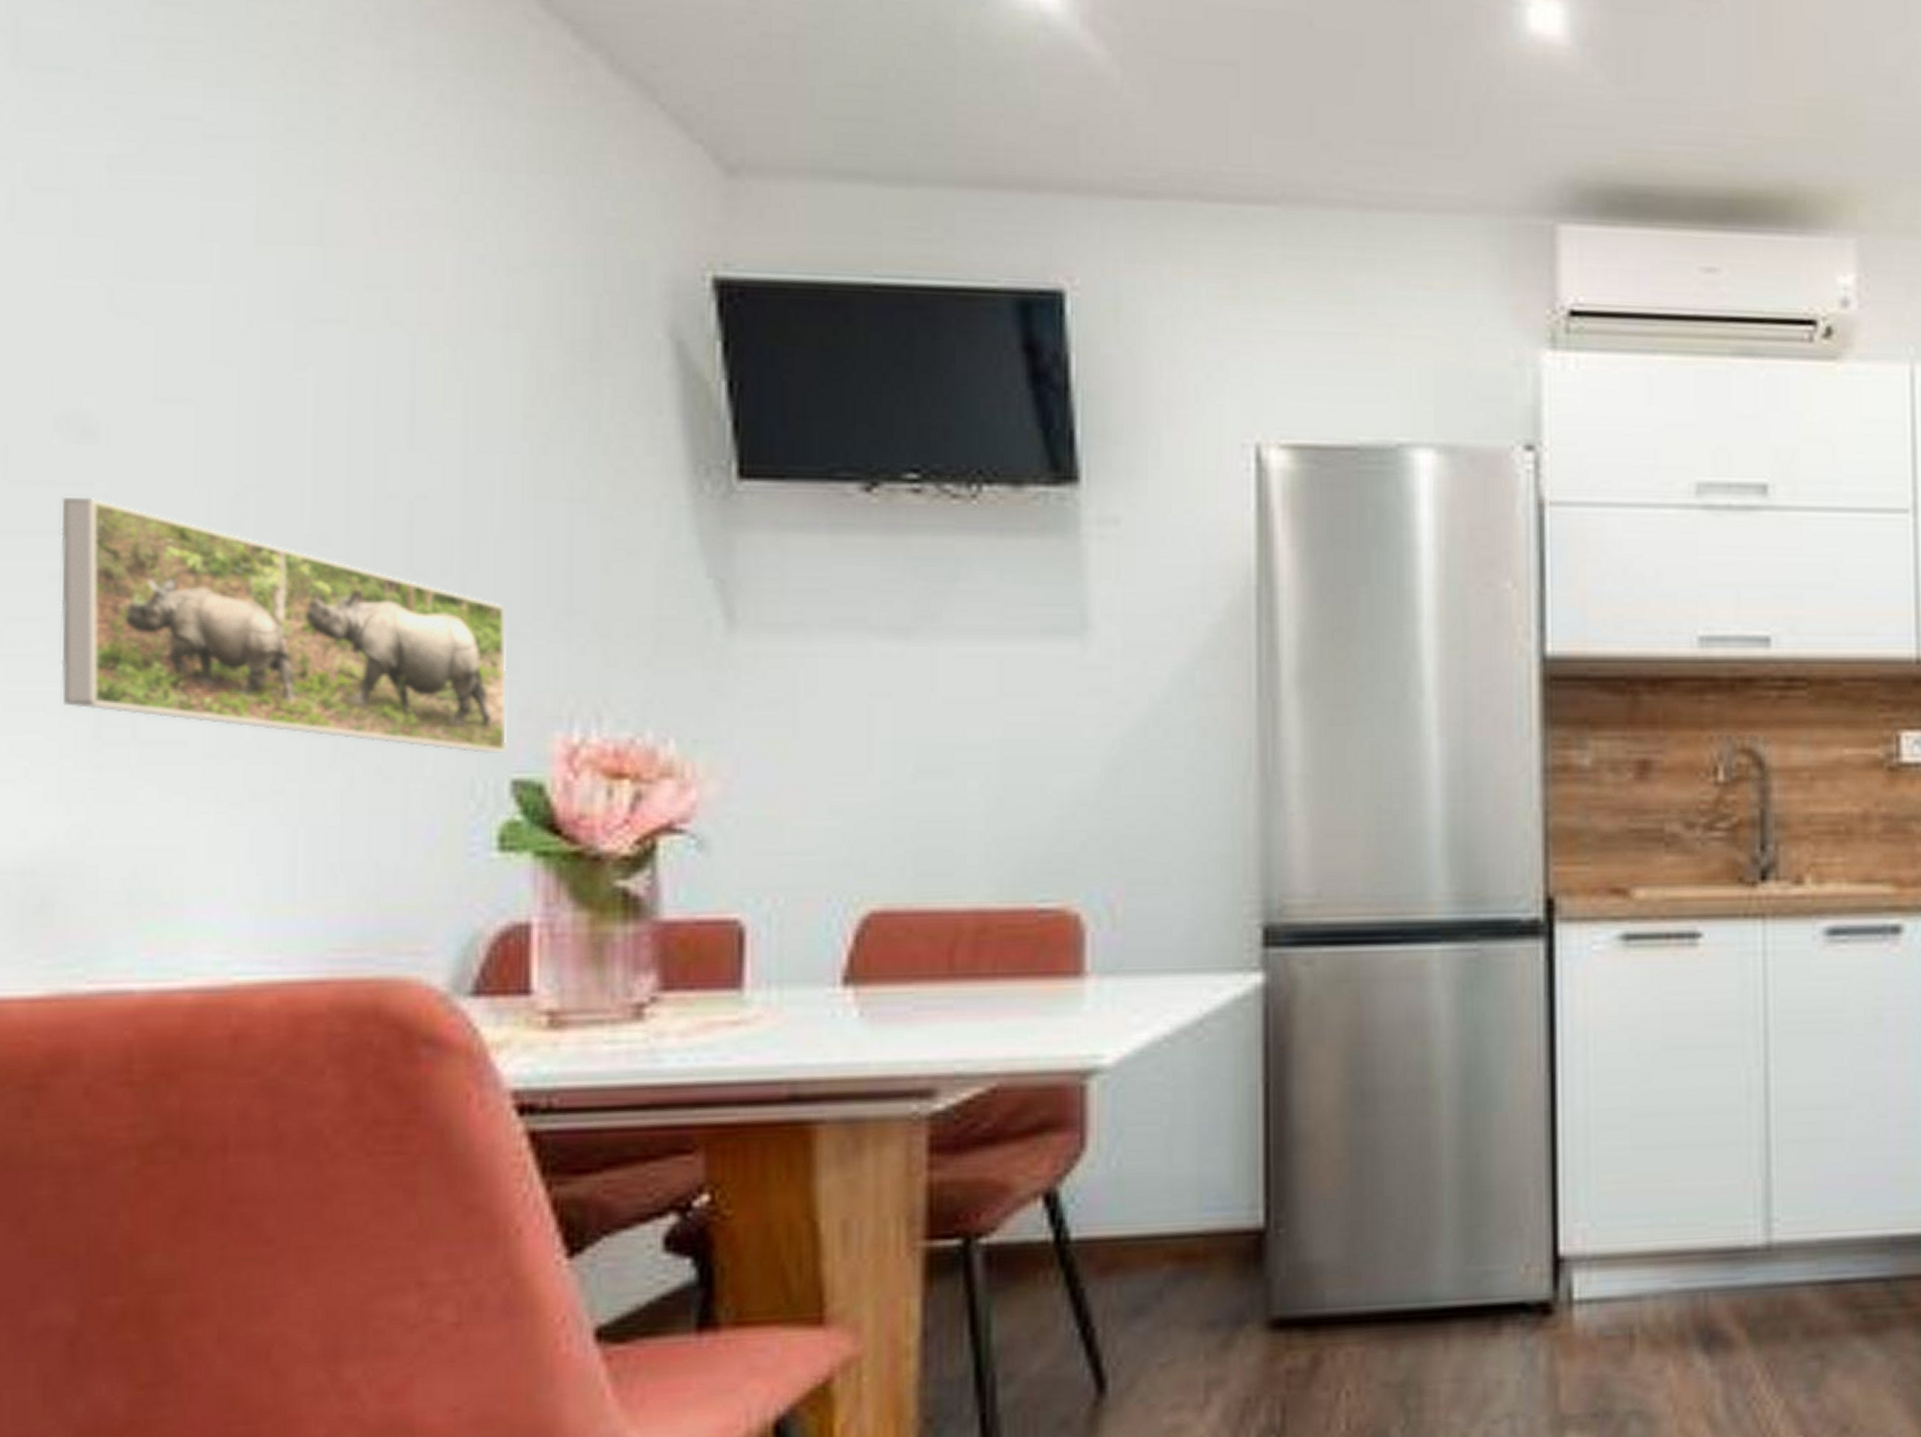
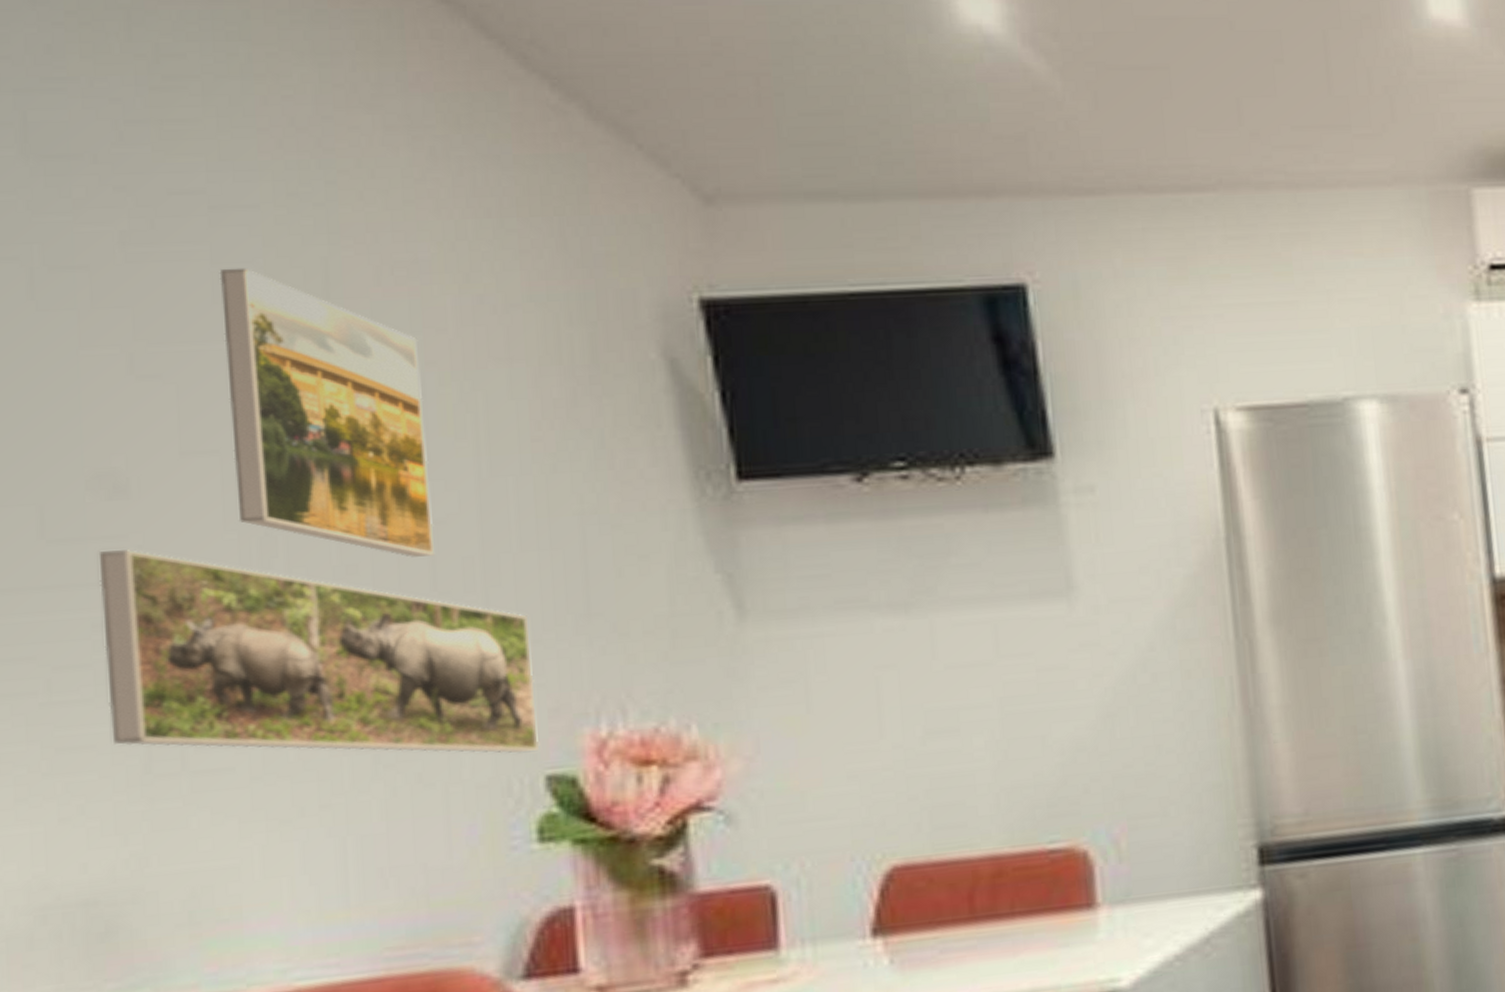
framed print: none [208,203,414,533] -> present [219,268,434,557]

